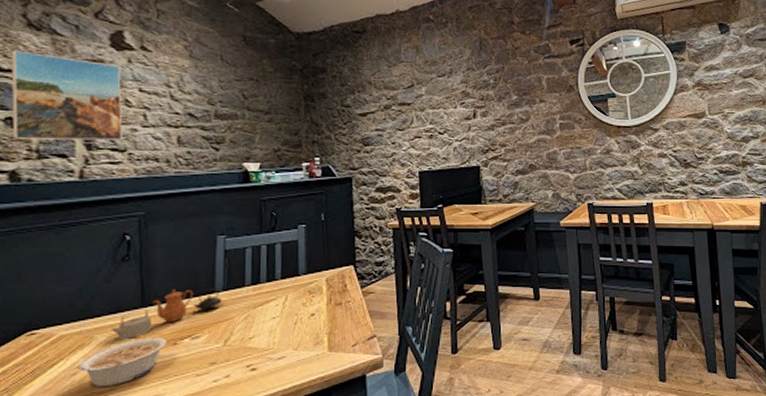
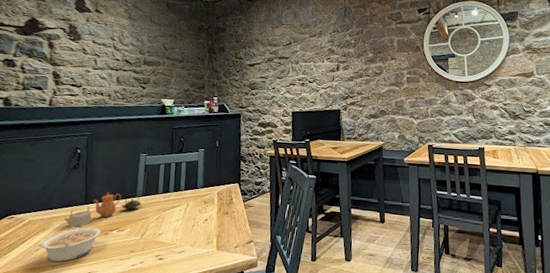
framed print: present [11,50,123,141] -> none [8,11,81,79]

